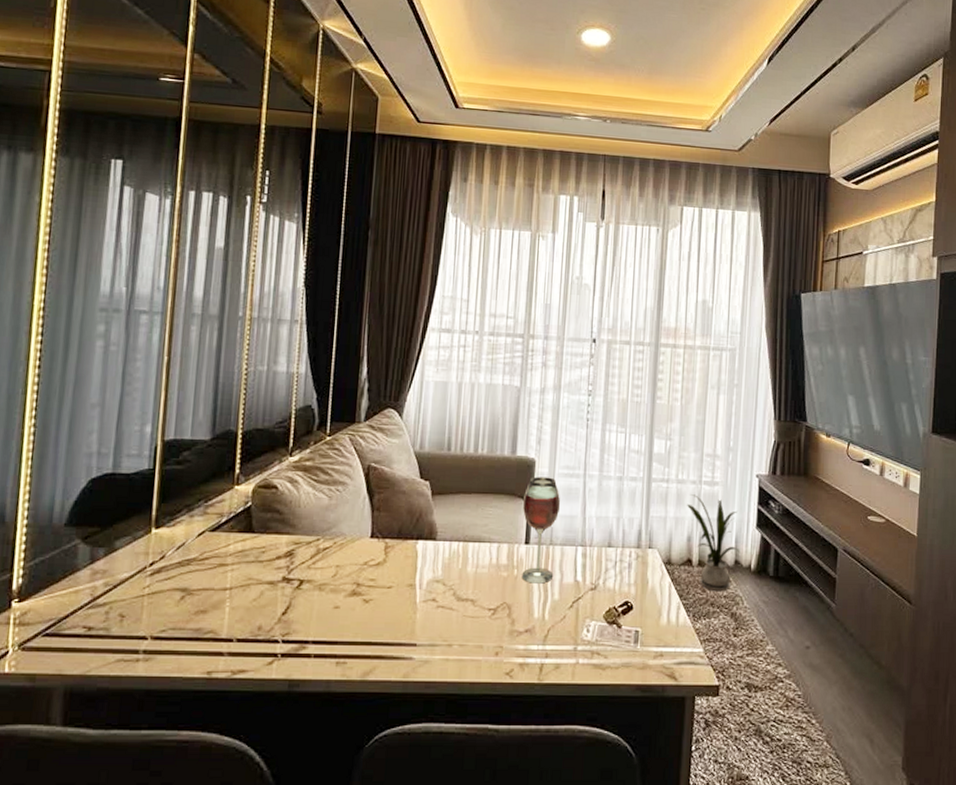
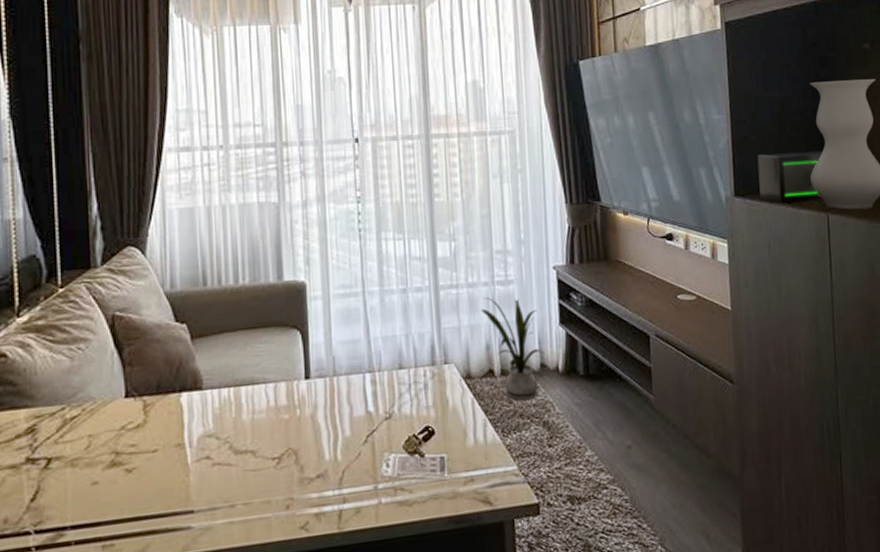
wineglass: present [521,477,561,584] -> none [297,300,342,423]

